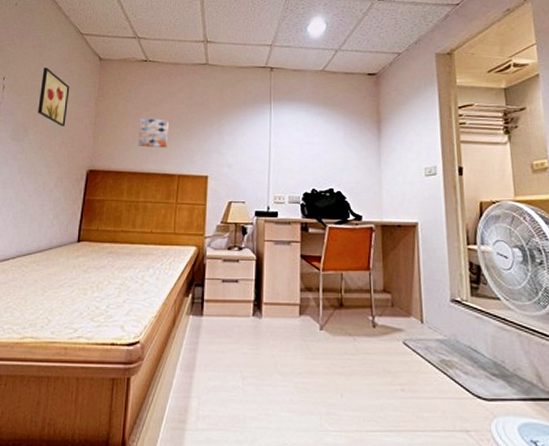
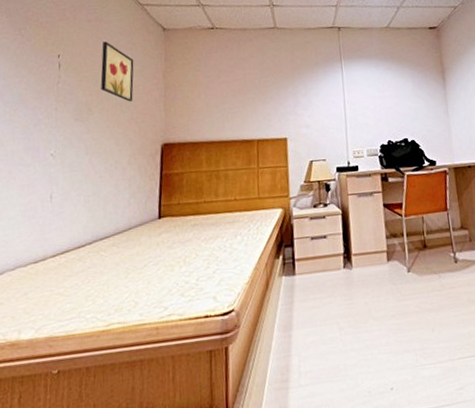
wall art: present [137,117,169,148] -> none [212,85,244,116]

